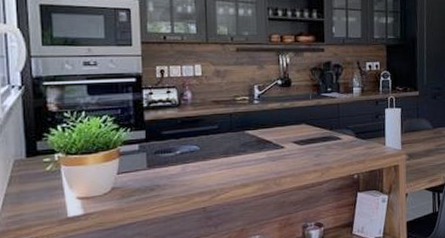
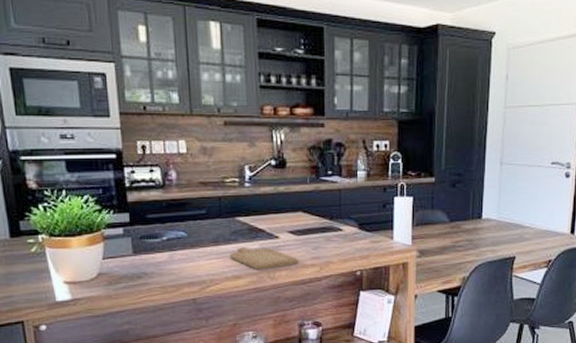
chopping board: none [239,156,302,178] -> present [230,246,298,270]

